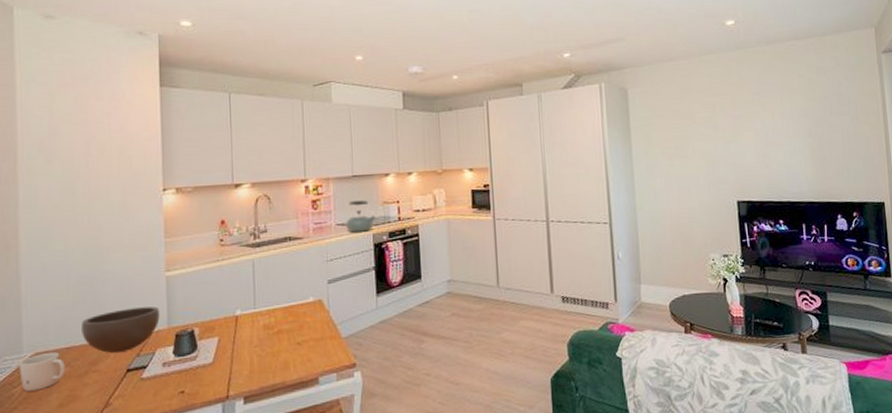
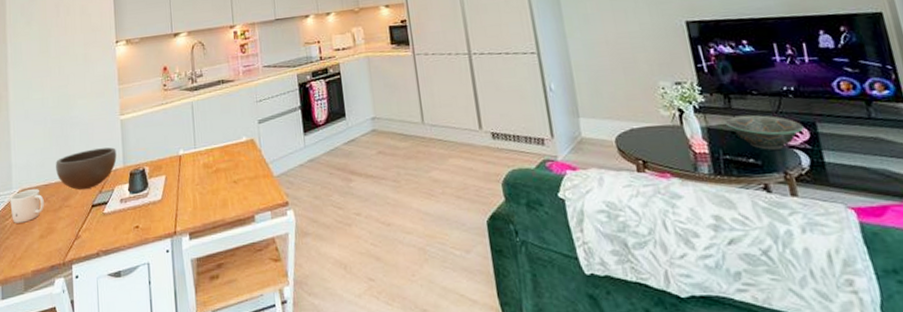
kettle: present [345,200,378,233] -> none [271,42,301,74]
decorative bowl: none [758,284,818,315] -> present [724,114,804,150]

